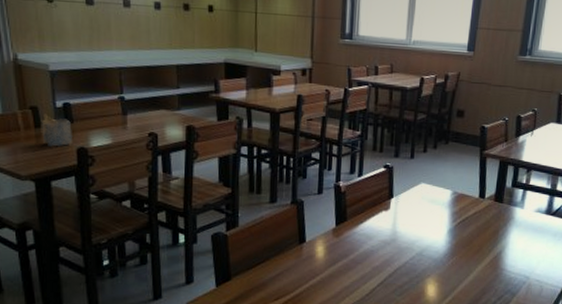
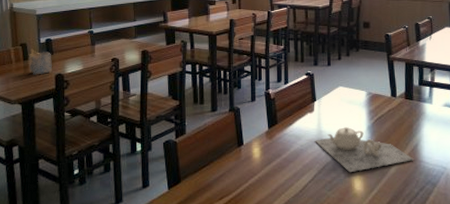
teapot: none [388,229,495,278] -> present [315,127,414,173]

